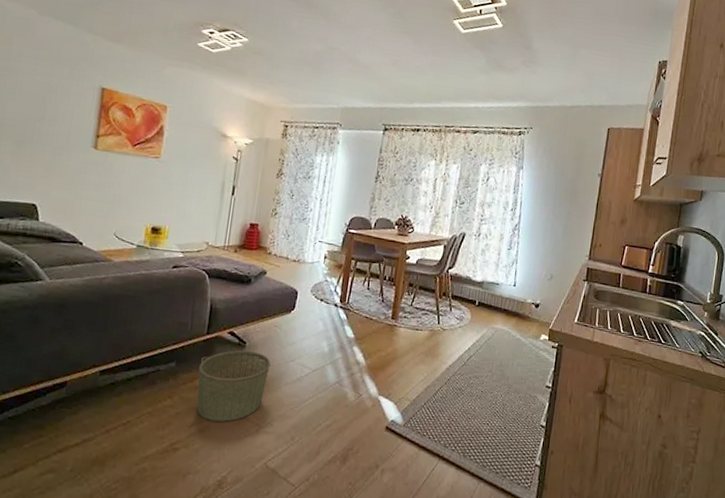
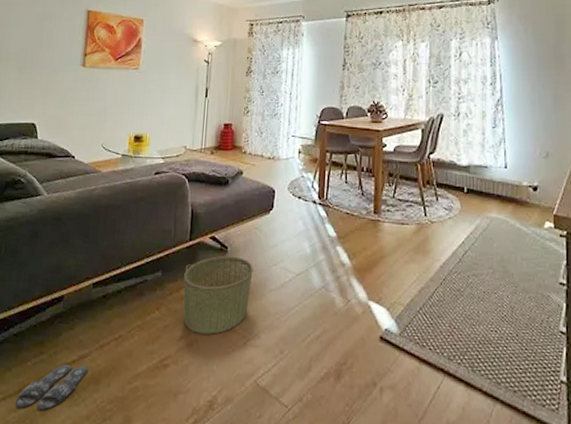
slippers: none [11,446,92,490] -> present [16,364,88,411]

